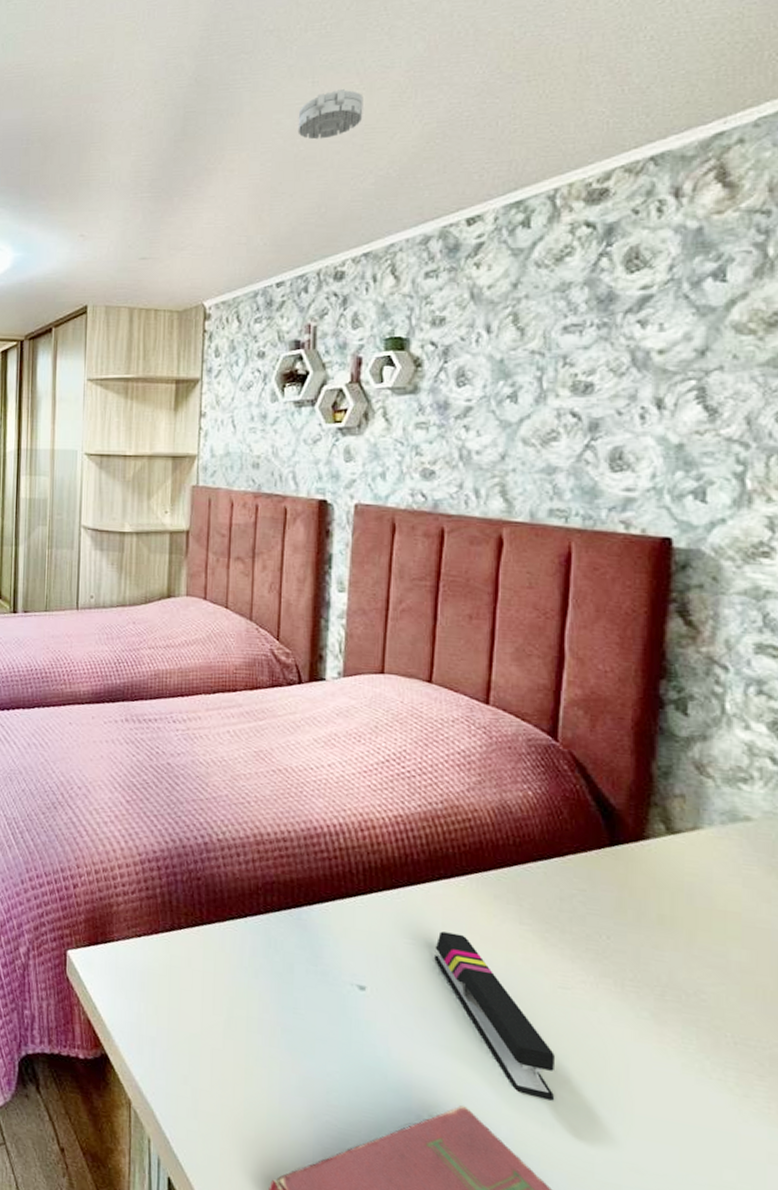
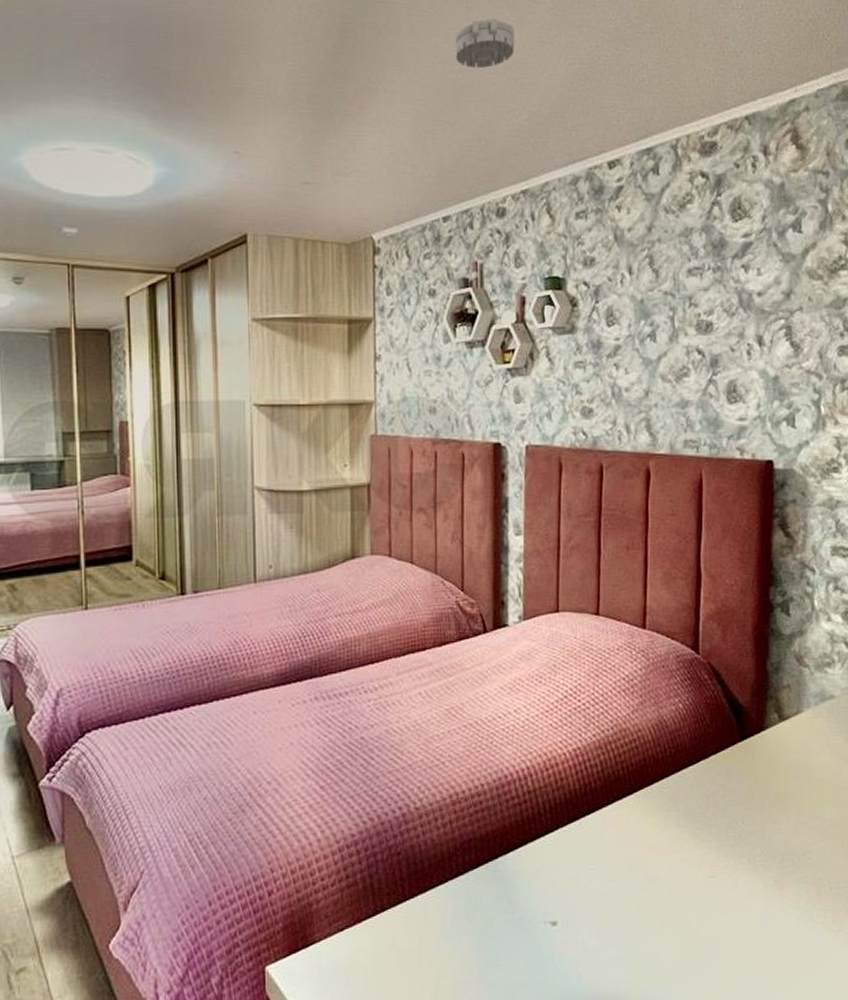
stapler: present [434,931,555,1101] -> none [613,849,710,982]

